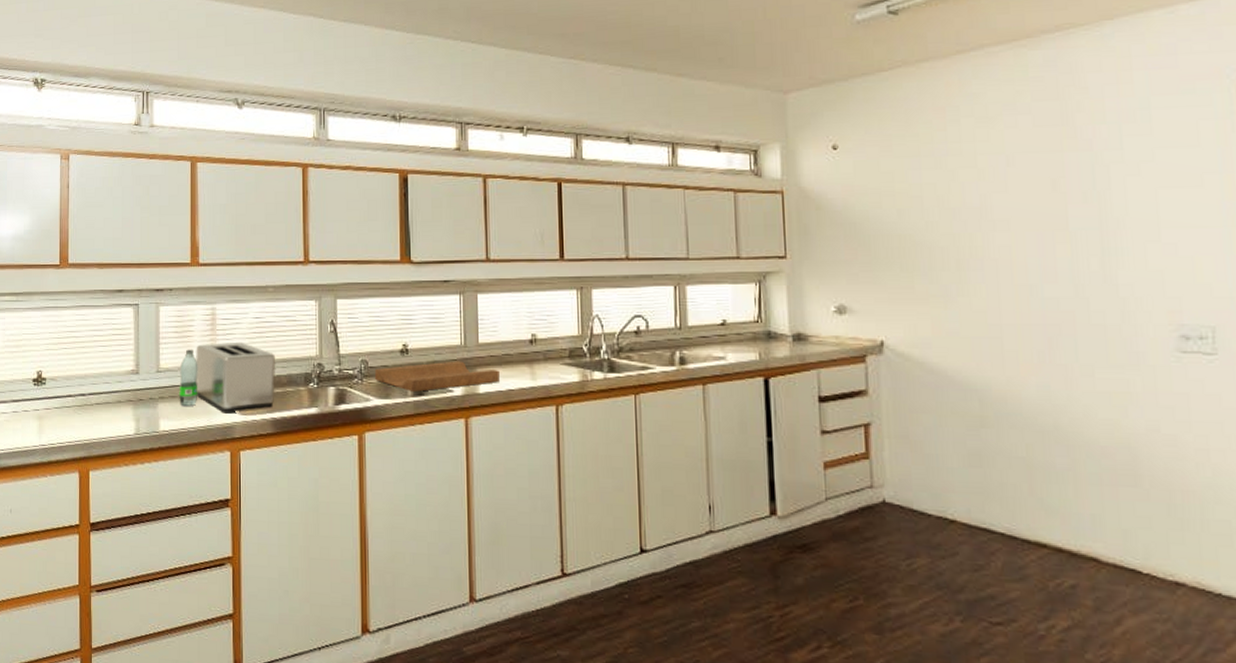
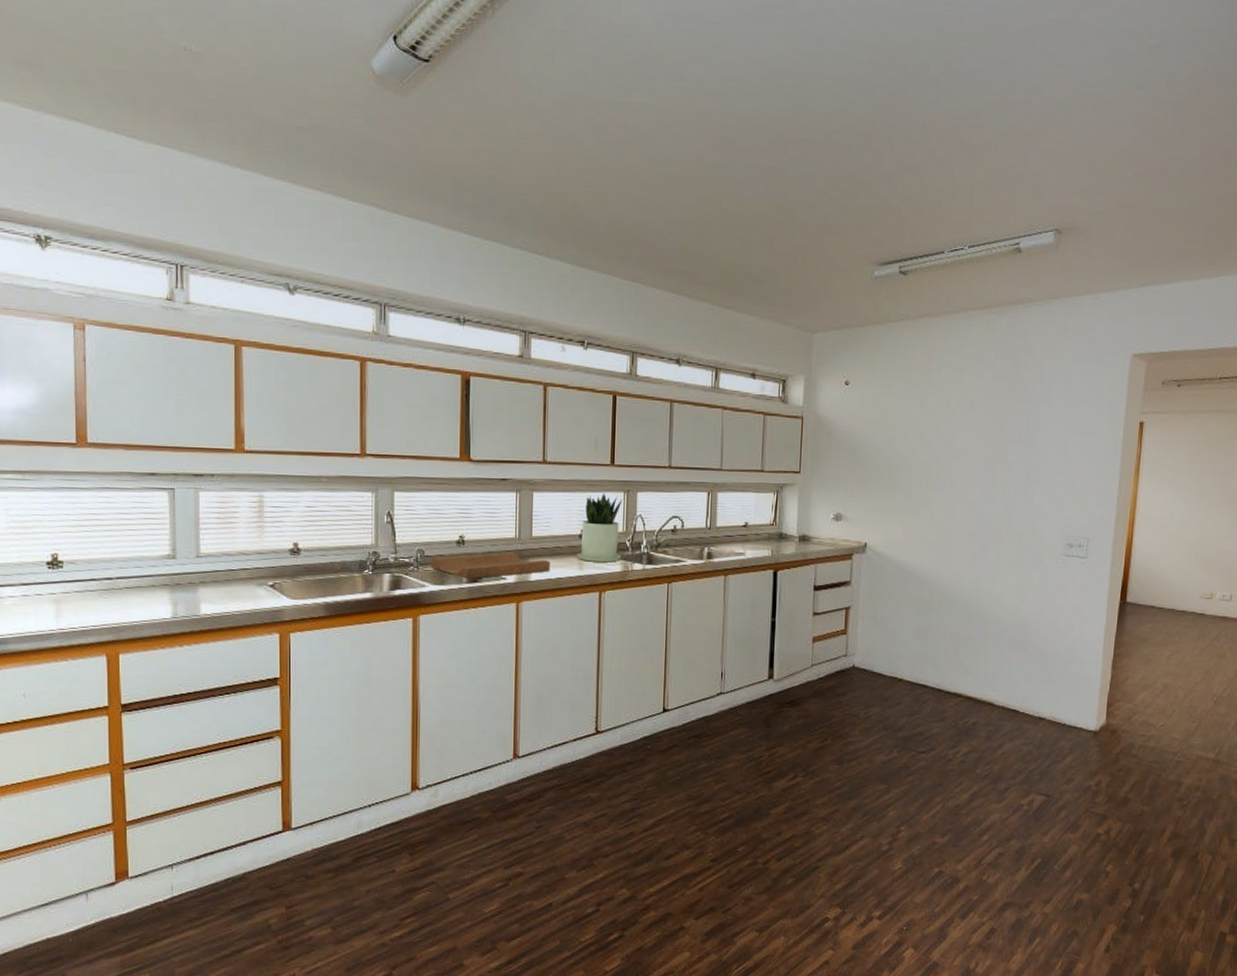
bottle: present [179,349,198,407] -> none [222,535,244,591]
toaster: present [196,342,275,414] -> none [241,529,328,598]
planter: none [528,291,579,371] -> present [576,493,622,563]

